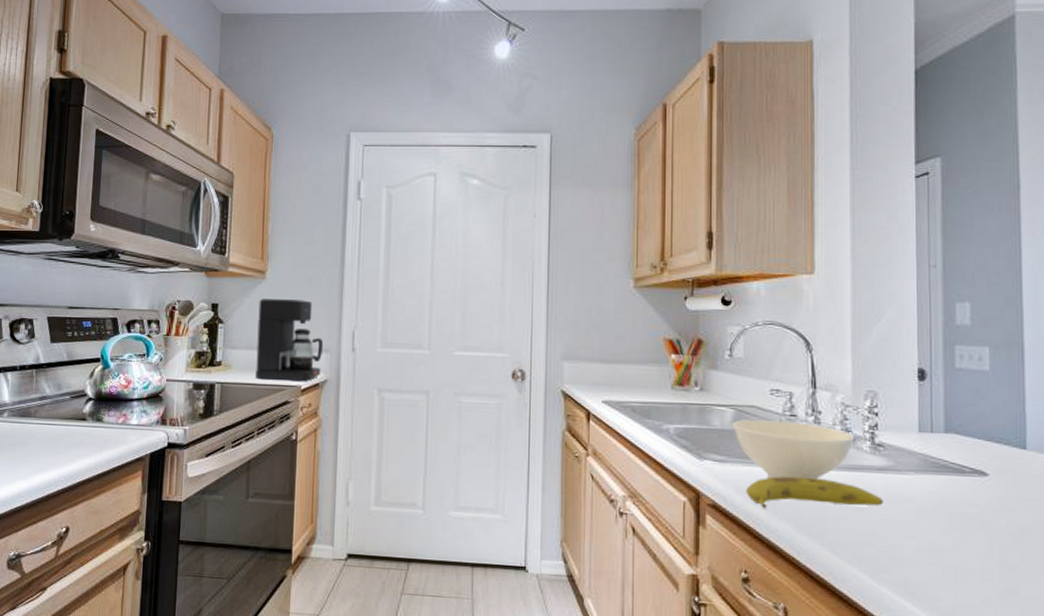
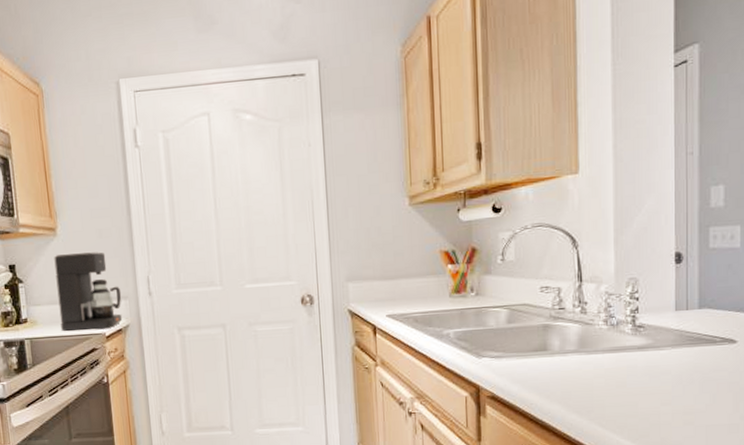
bowl: present [731,419,855,480] -> none [506,314,618,368]
fruit: present [746,476,883,508] -> none [521,362,643,394]

